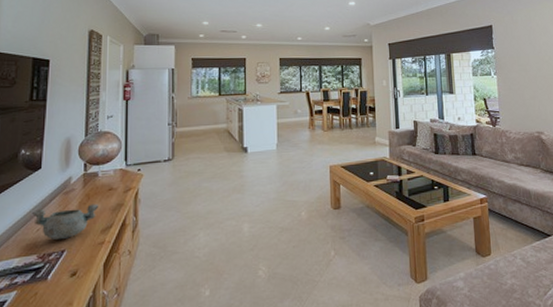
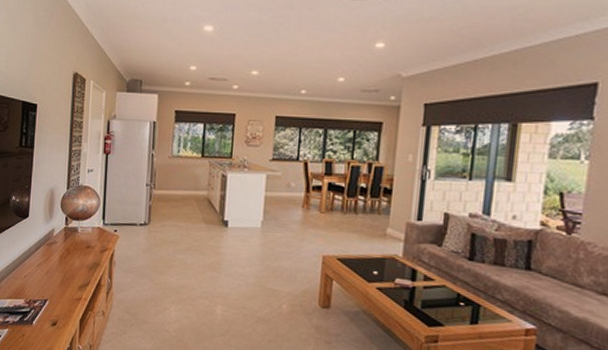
decorative bowl: present [32,204,99,240] -> none [21,257,78,289]

